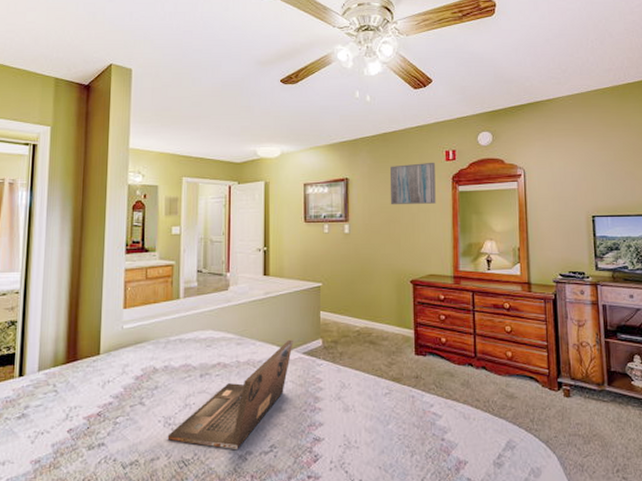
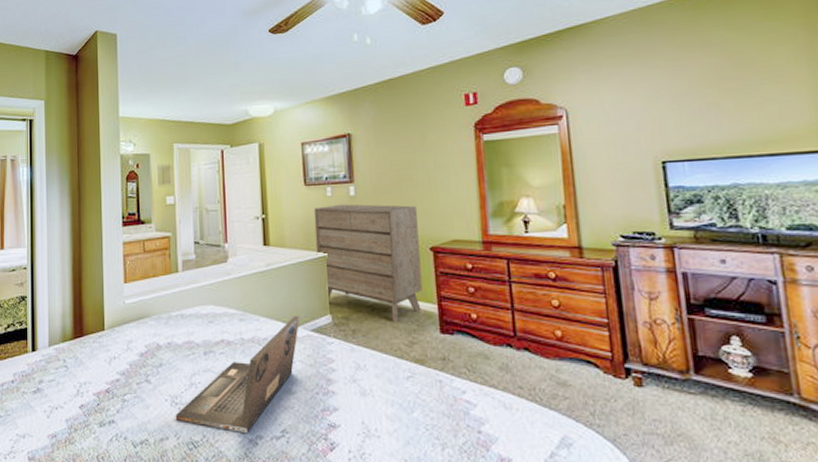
dresser: none [311,240,402,346] -> present [313,204,423,323]
wall art: present [390,162,436,205] -> none [399,108,456,162]

